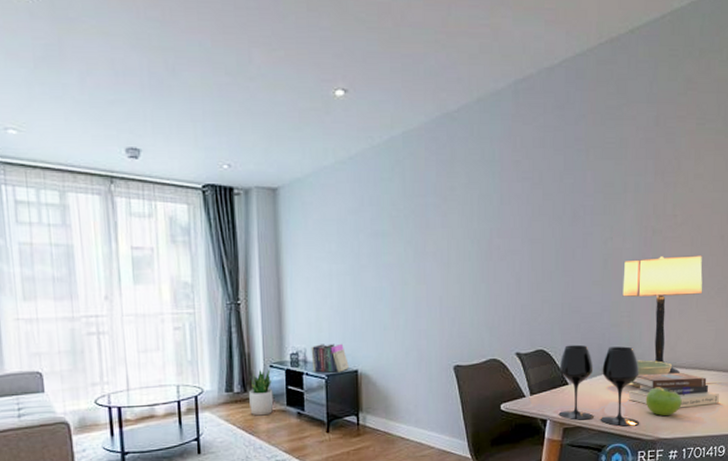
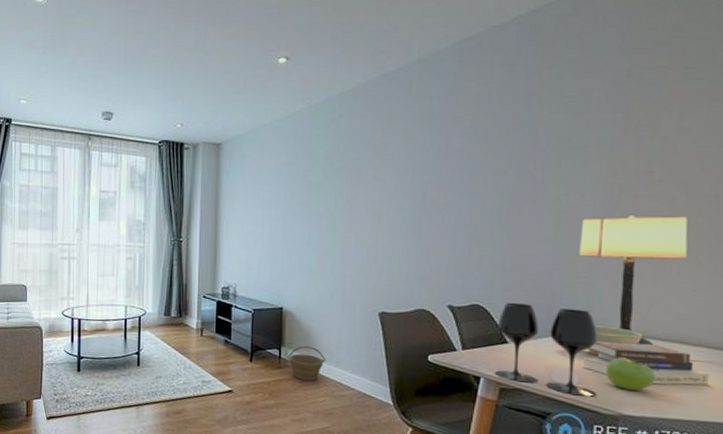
planter: present [249,367,274,416] -> none [183,297,205,340]
books: present [311,343,349,373] -> none [240,281,275,308]
basket: none [365,409,405,446] -> present [287,346,326,382]

